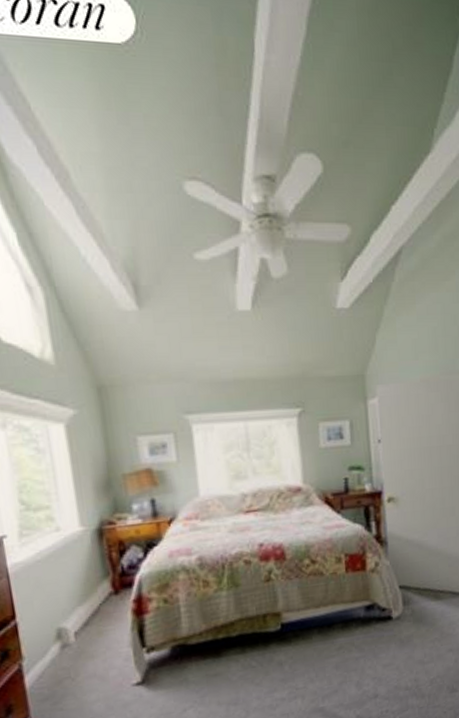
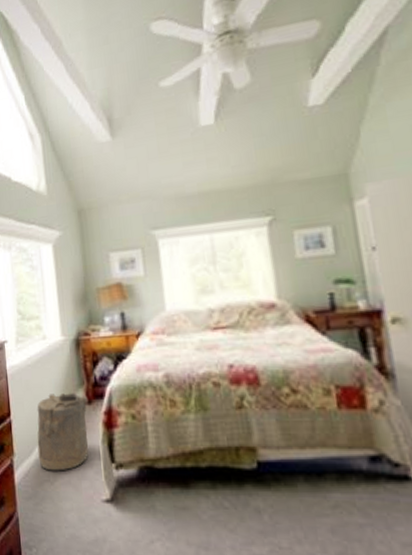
laundry hamper: none [51,585,117,668] -> present [37,393,89,471]

